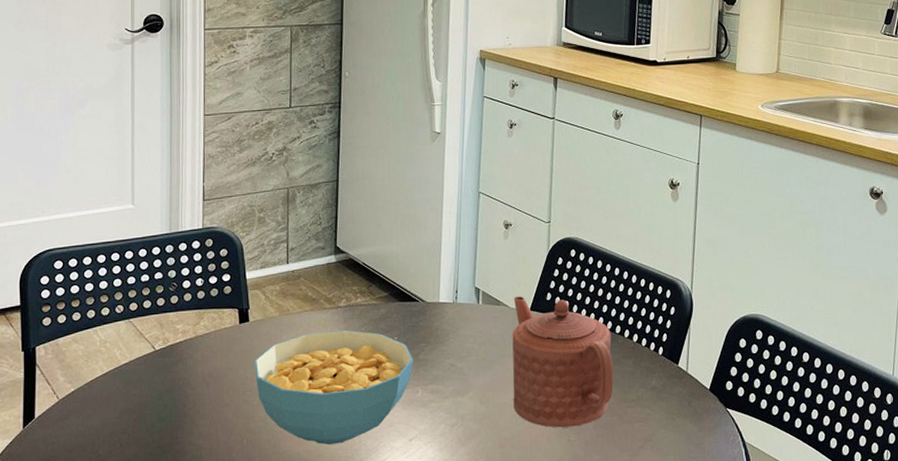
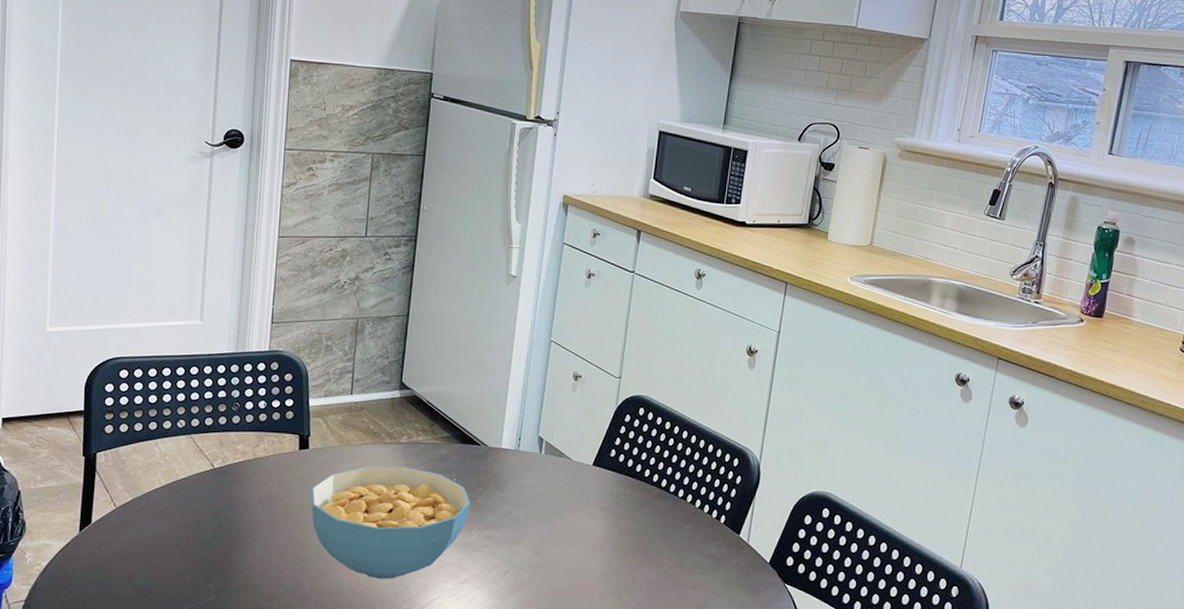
teapot: present [512,296,614,428] -> none [568,449,674,587]

